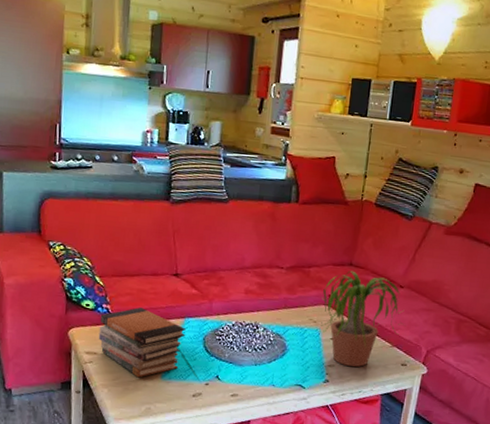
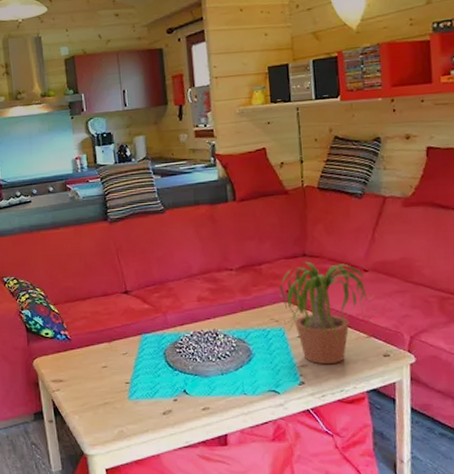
book stack: present [98,307,186,378] -> none [60,330,146,401]

